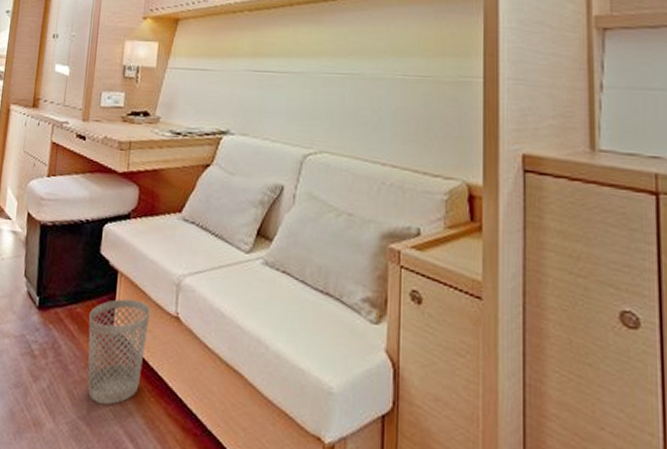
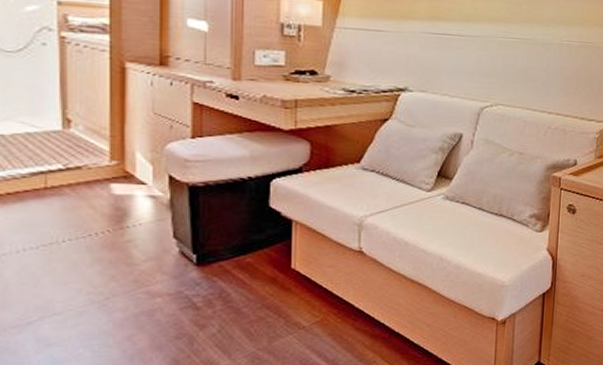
wastebasket: present [88,299,151,405] -> none [261,243,332,334]

